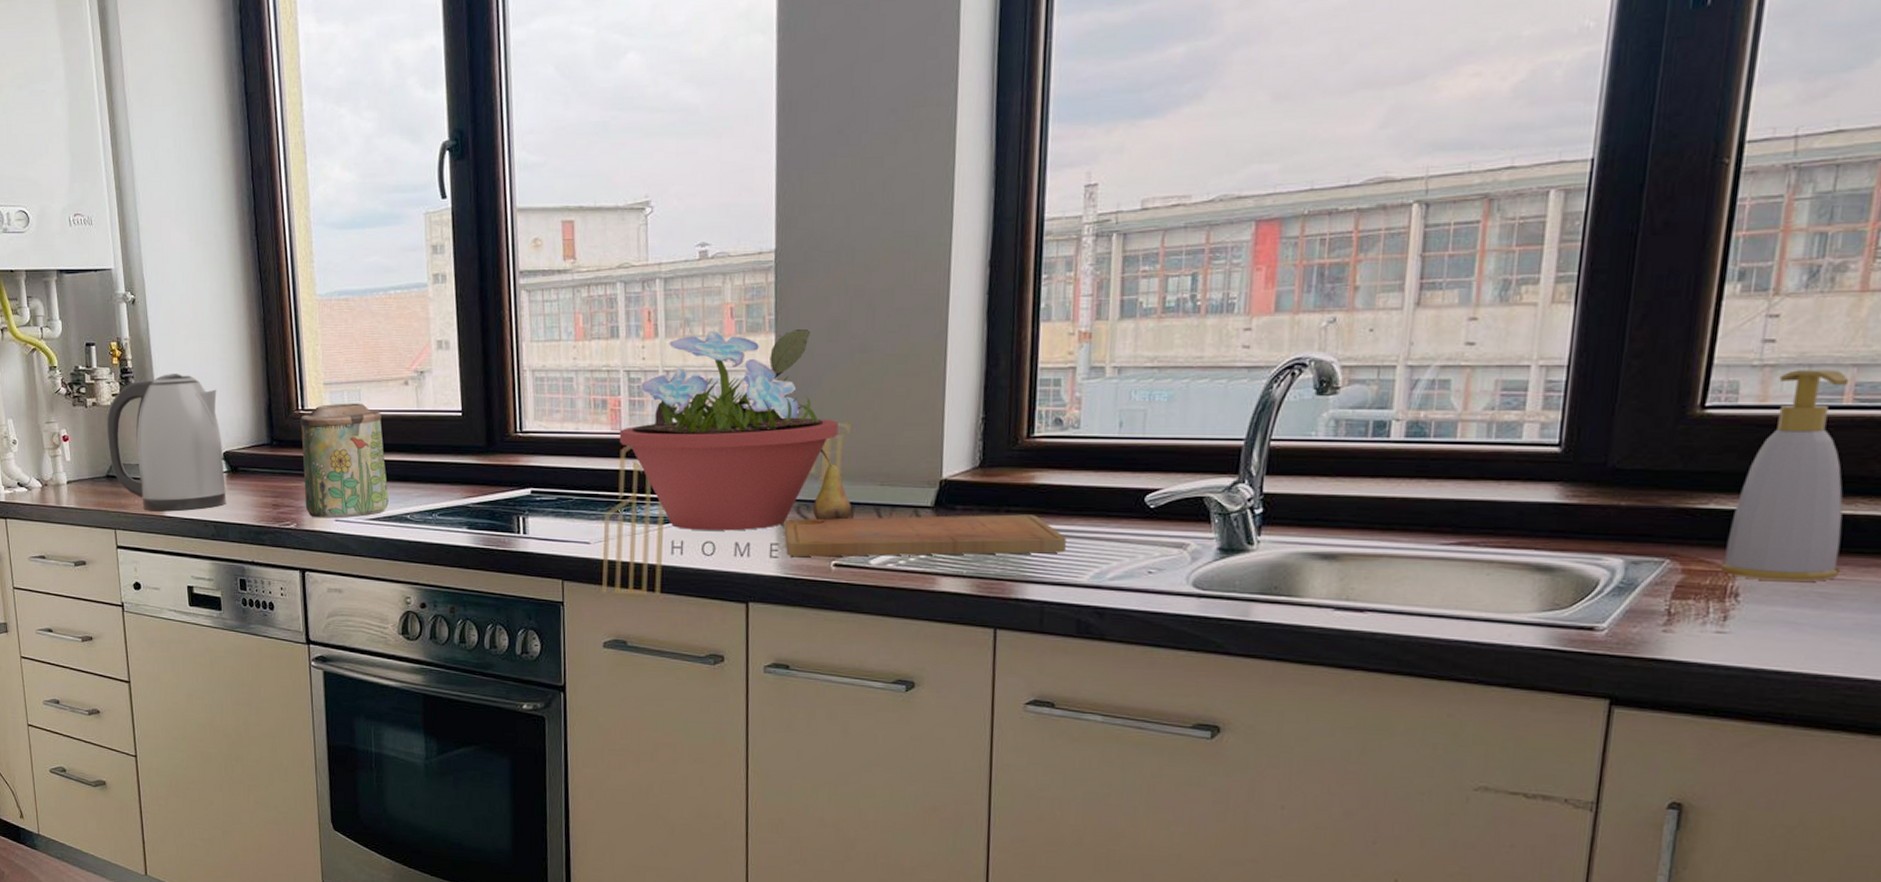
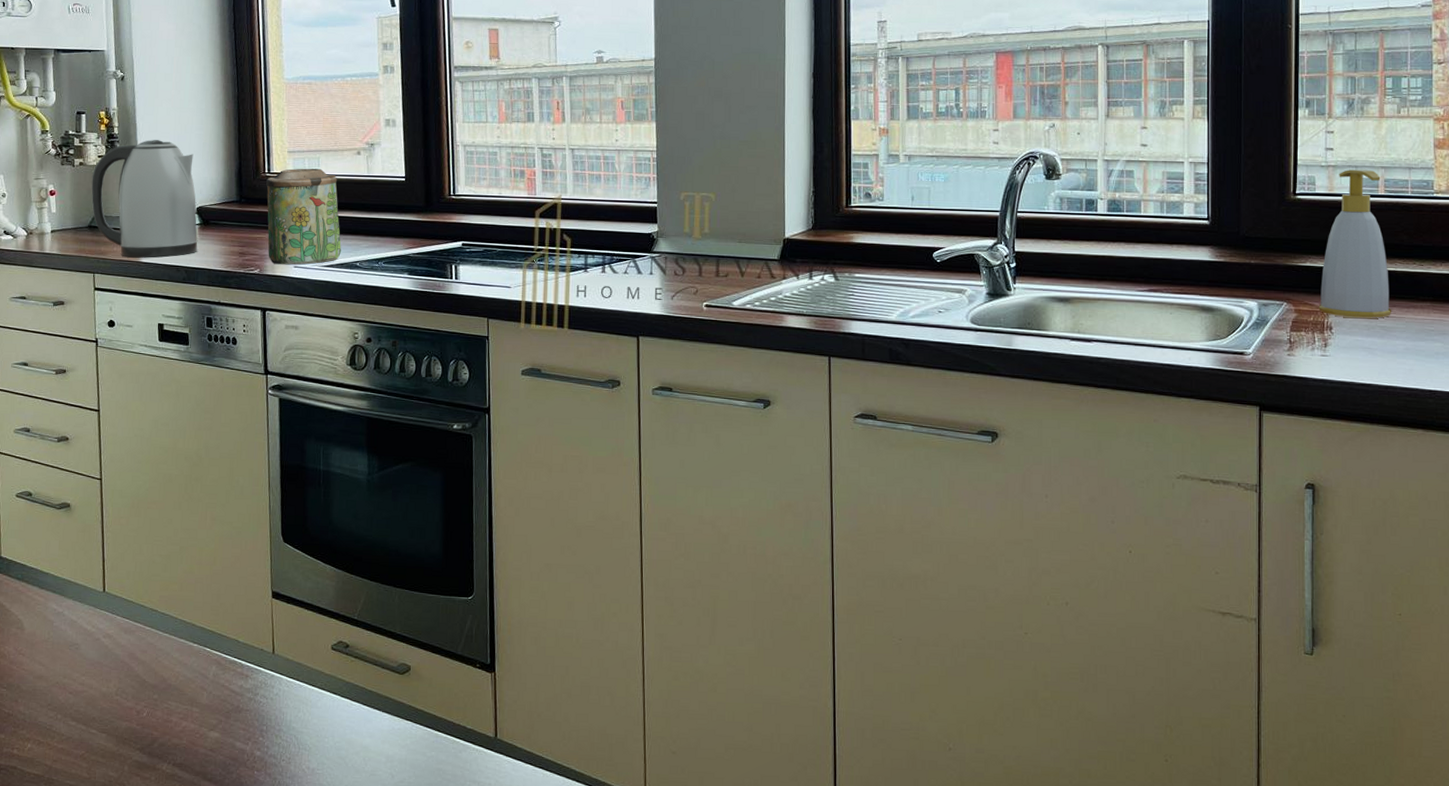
potted flower: present [619,330,839,531] -> none [534,118,706,278]
cutting board: present [784,514,1066,557] -> none [666,266,878,299]
fruit: present [813,450,852,521] -> none [688,214,717,270]

